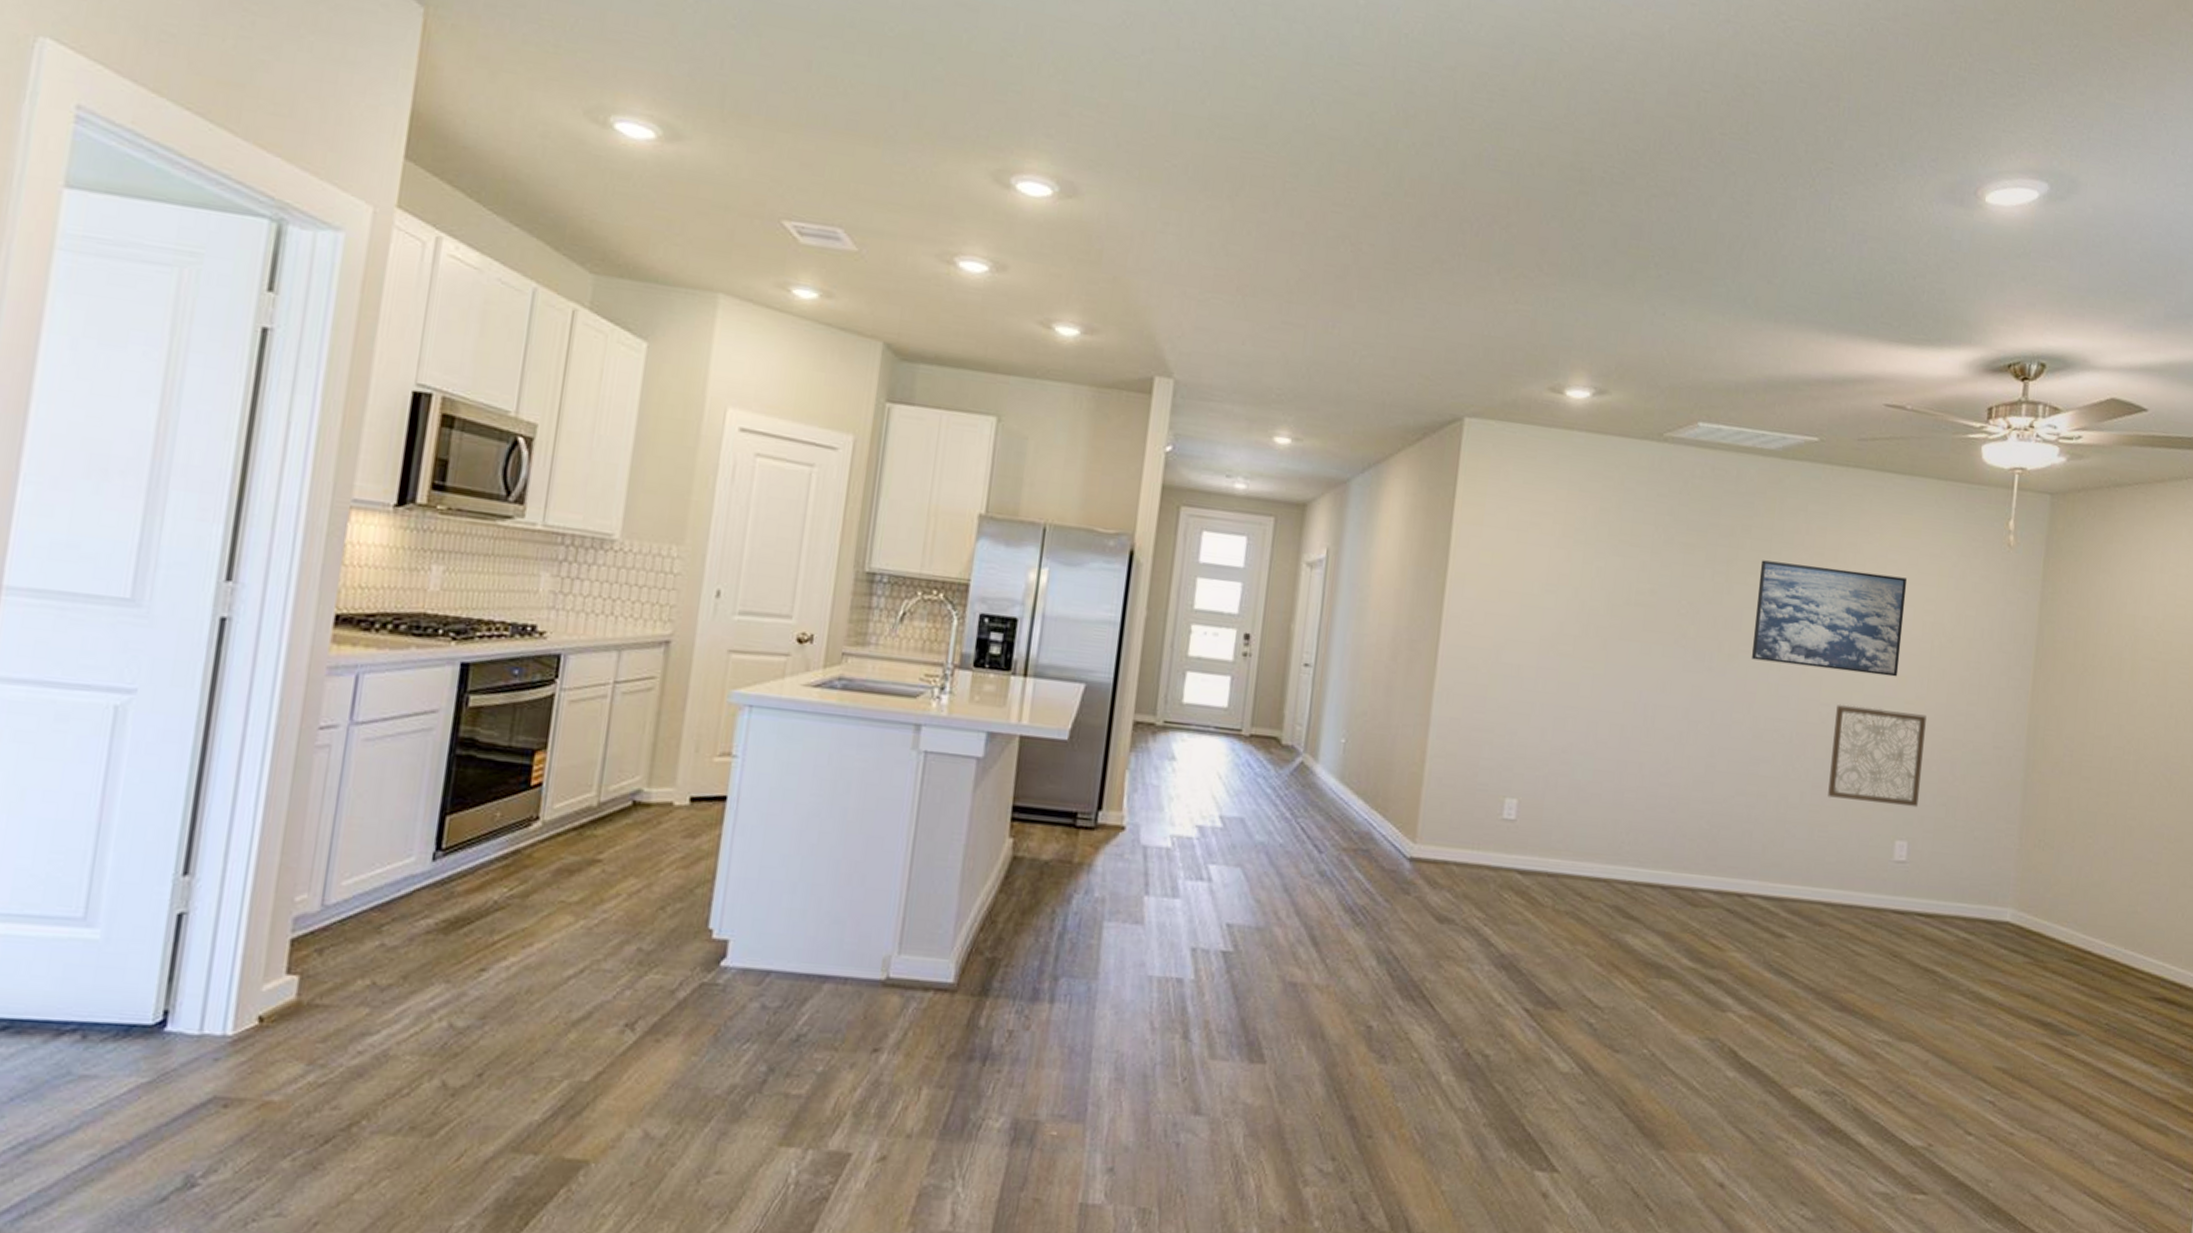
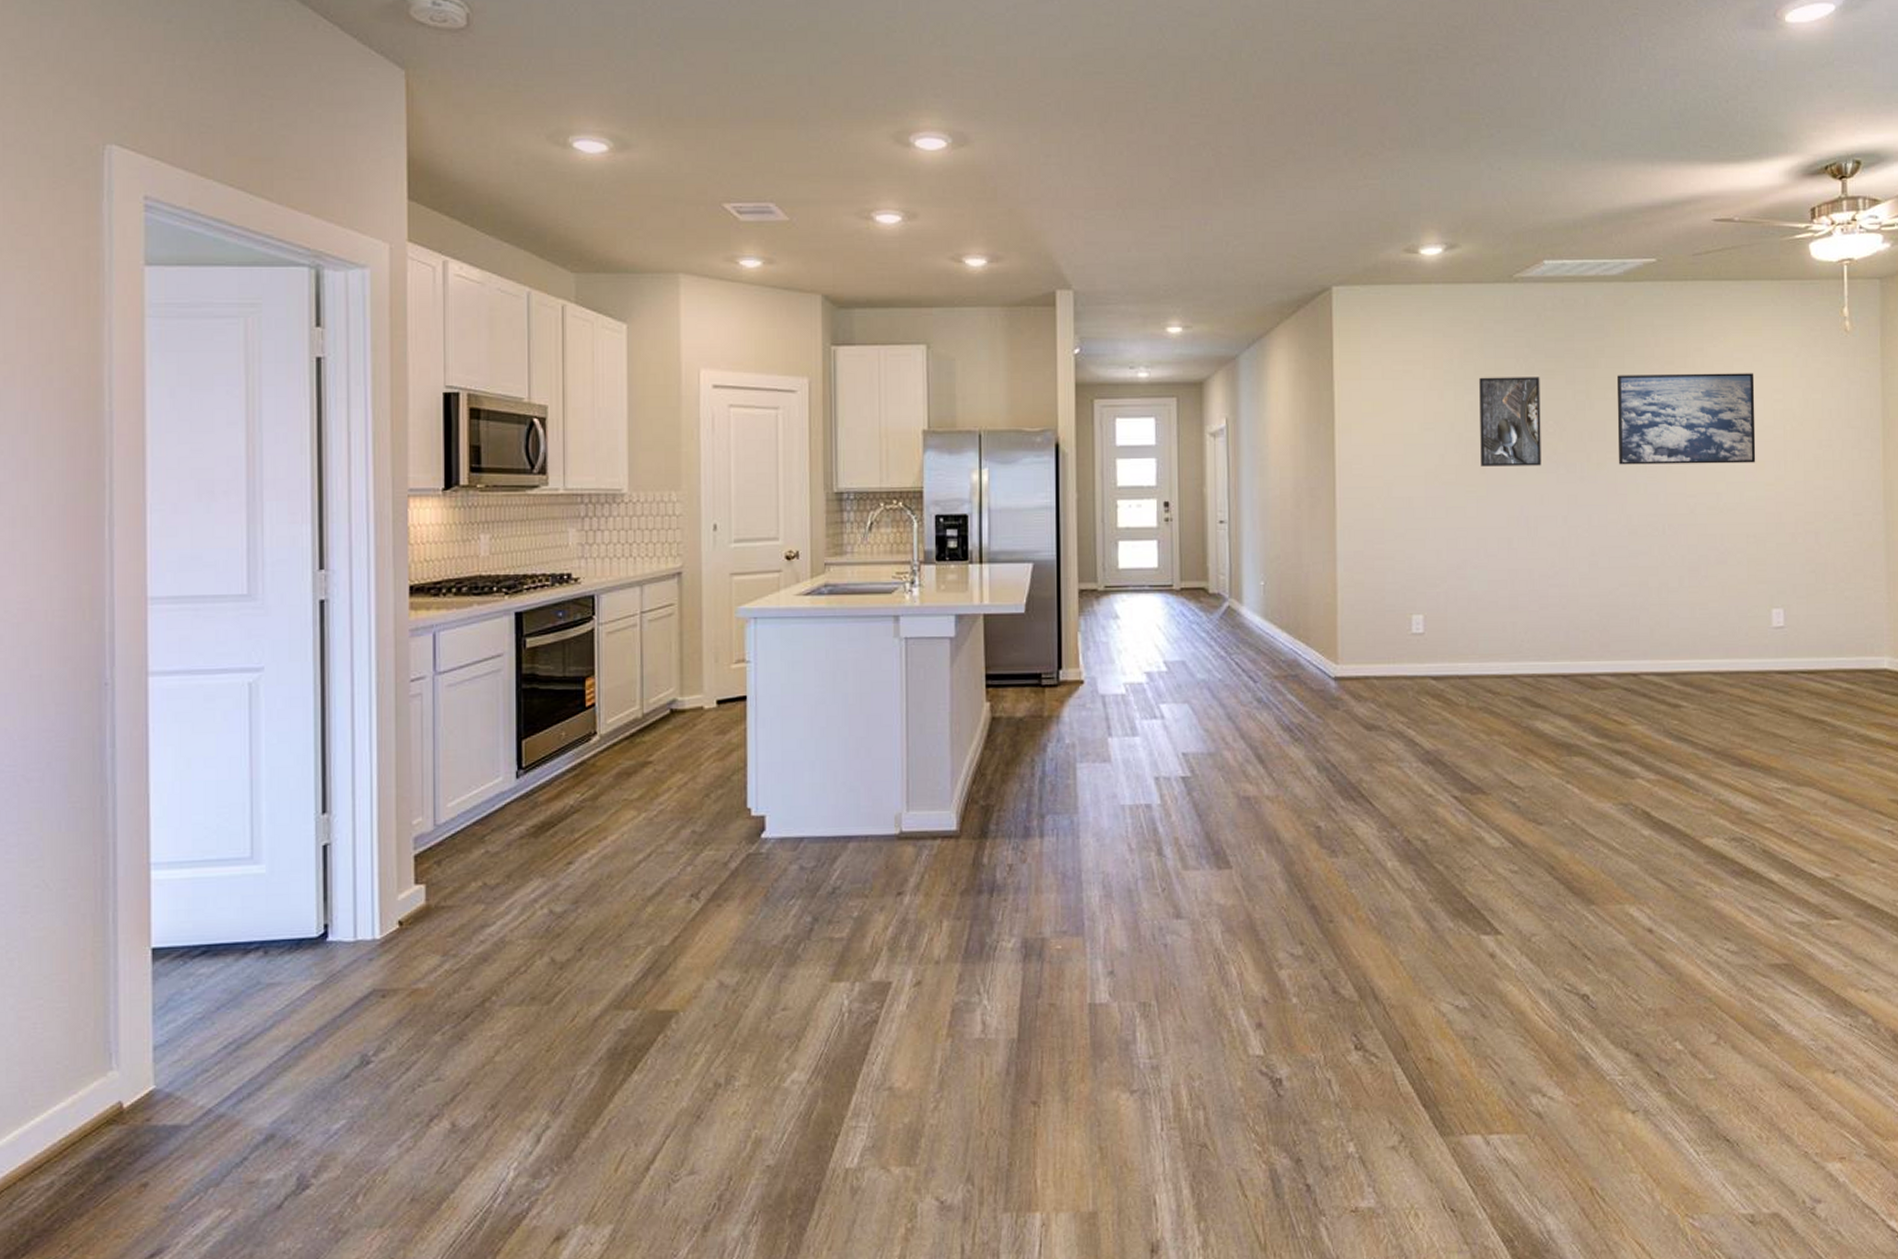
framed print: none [1602,541,1679,649] -> present [1479,377,1541,467]
wall art: present [1828,704,1927,808] -> none [1703,493,1789,579]

